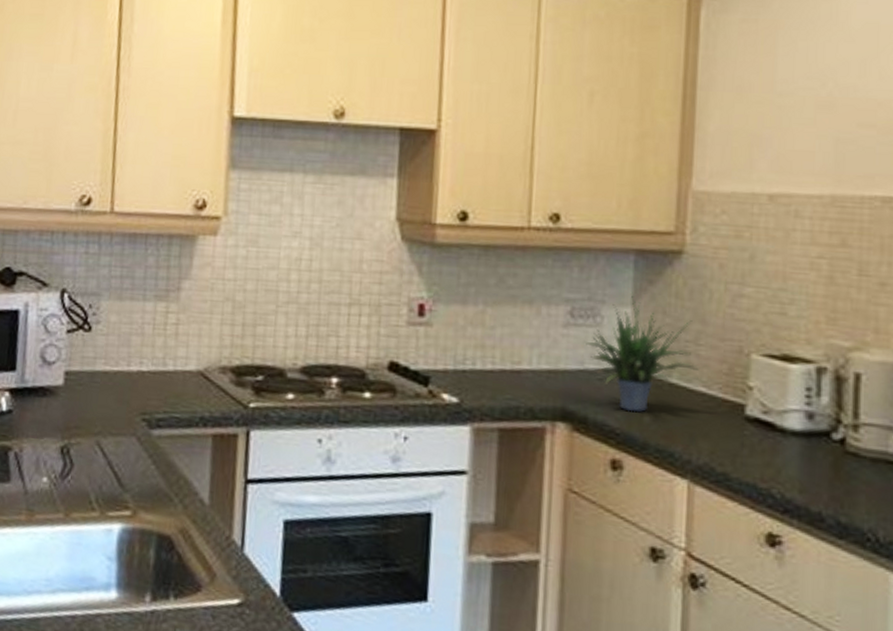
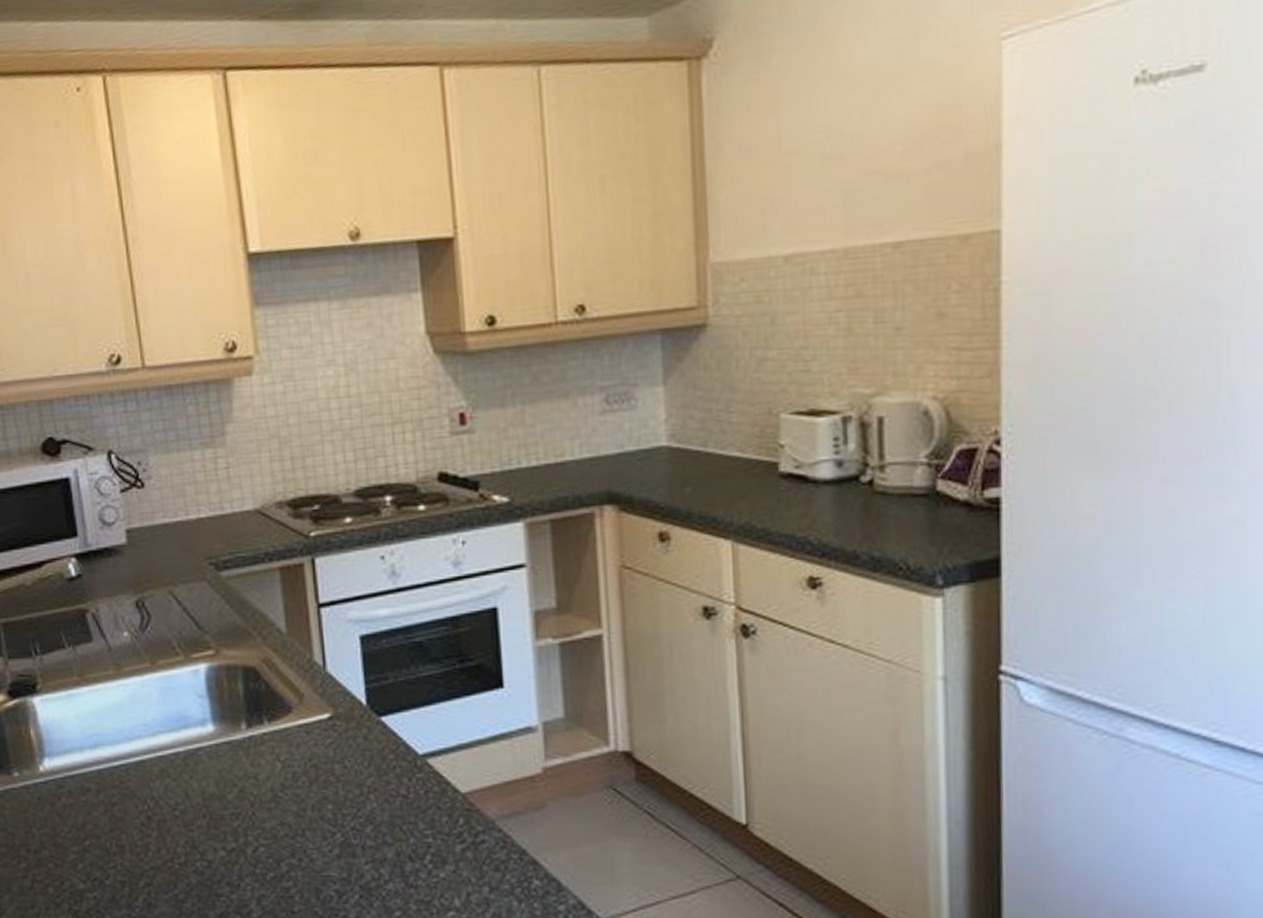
potted plant: present [584,290,699,412] -> none [622,370,732,486]

